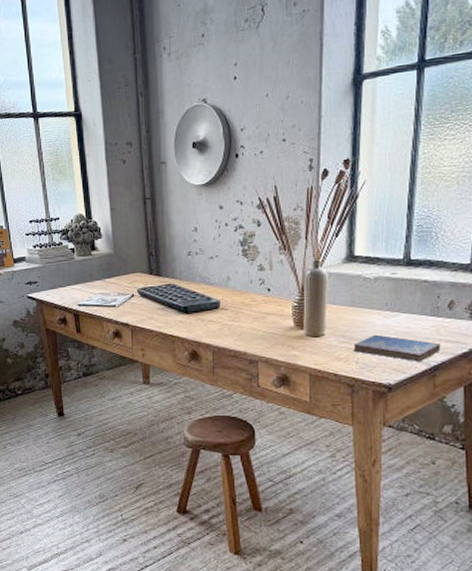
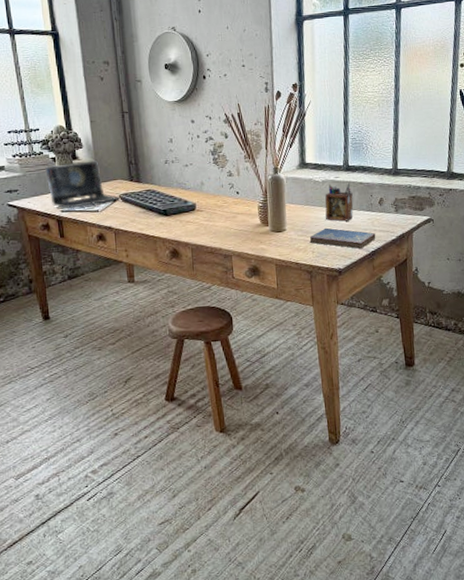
laptop: none [63,252,139,304] -> present [44,160,121,210]
desk organizer: none [376,281,413,328] -> present [325,183,354,222]

